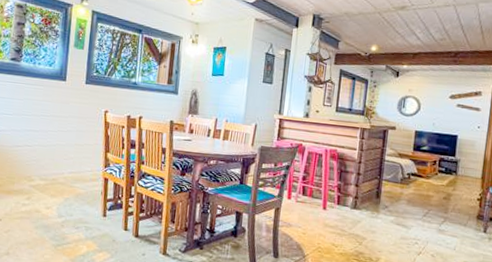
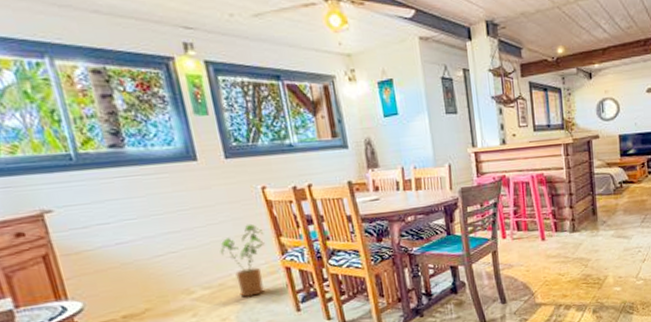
house plant: none [61,137,97,195] -> present [220,223,265,297]

